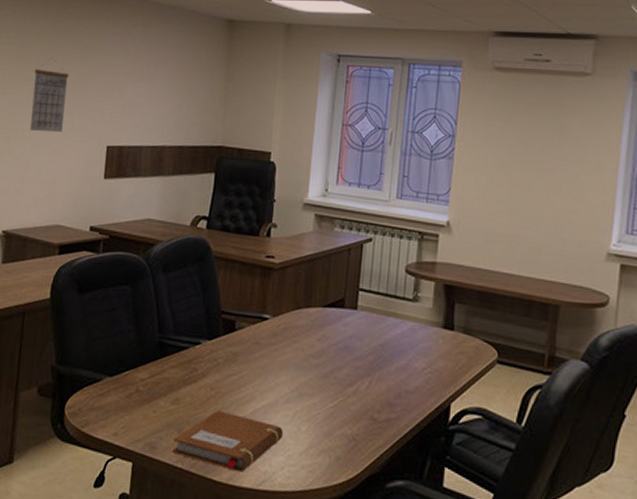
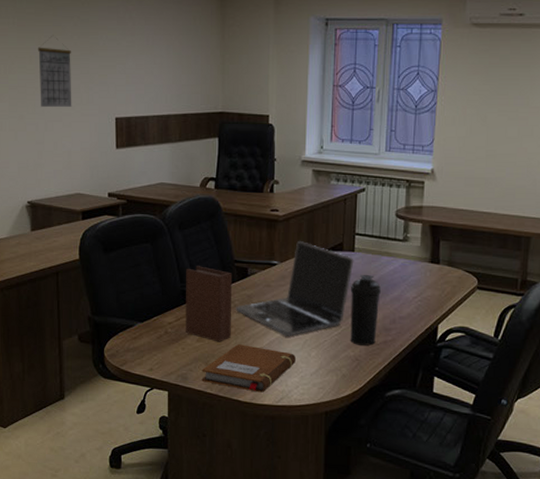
book: none [159,314,218,407] -> present [186,266,233,342]
laptop: none [218,292,356,405] -> present [236,240,354,336]
water bottle: none [347,336,386,423] -> present [350,274,381,346]

